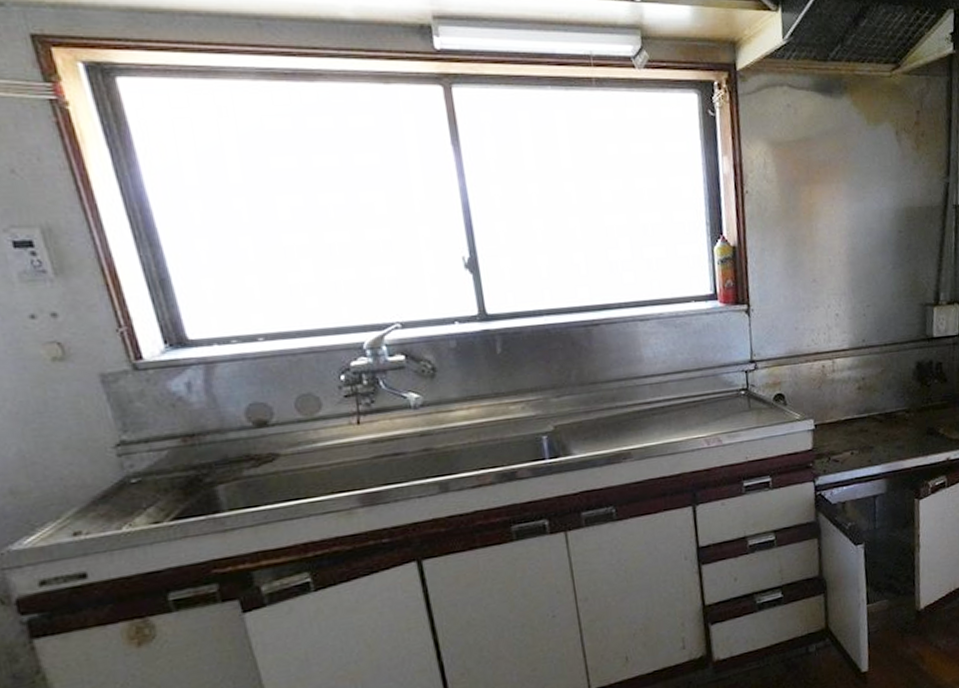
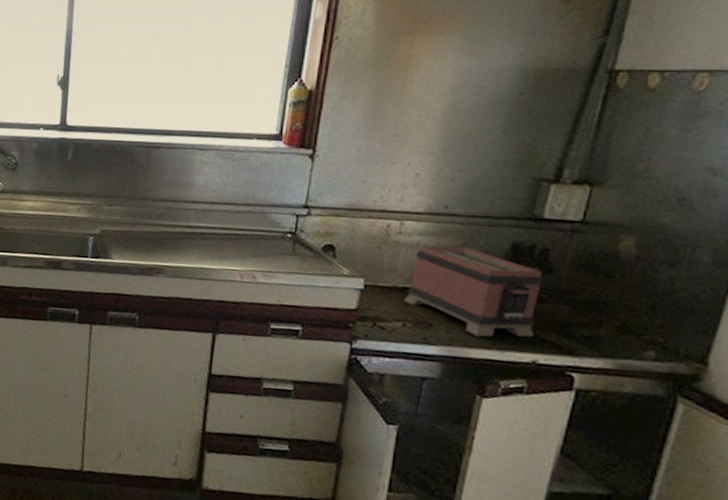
toaster: none [847,373,944,449] -> present [404,245,544,337]

